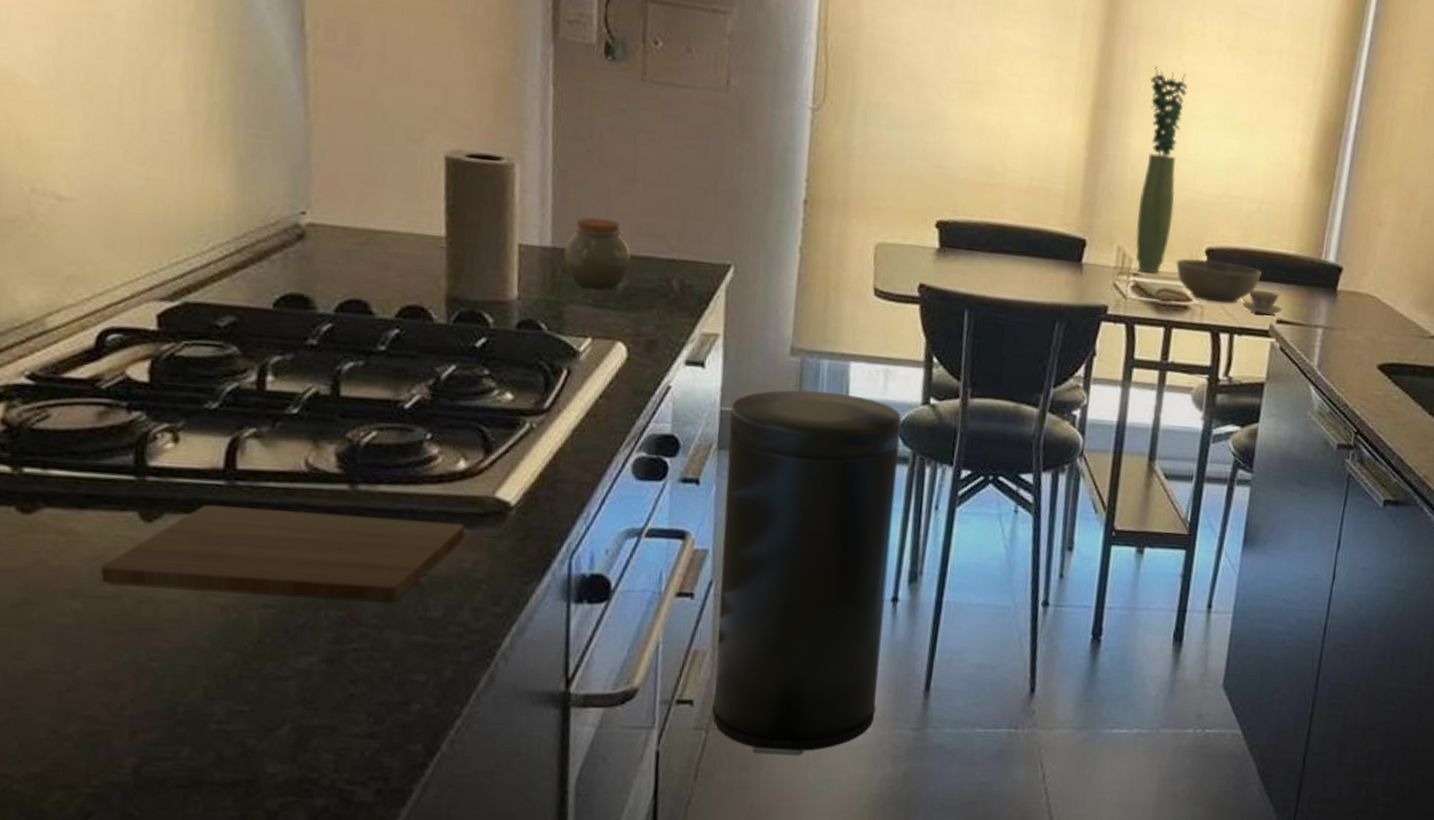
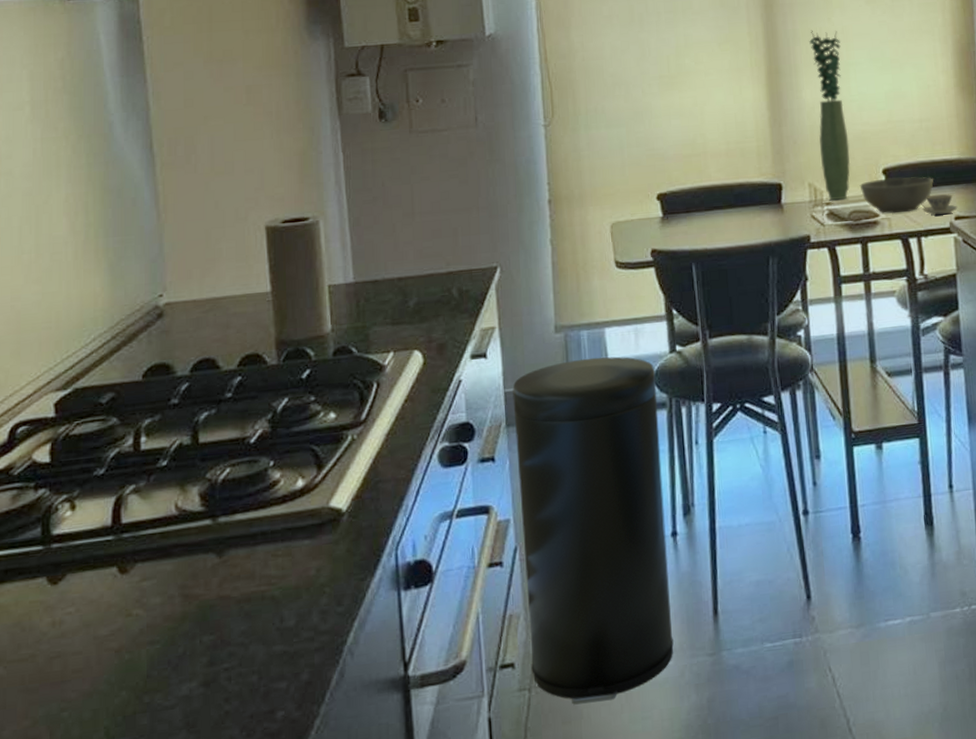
cutting board: present [101,505,466,601] -> none [19,536,308,647]
jar: present [563,217,632,289] -> none [364,249,418,310]

